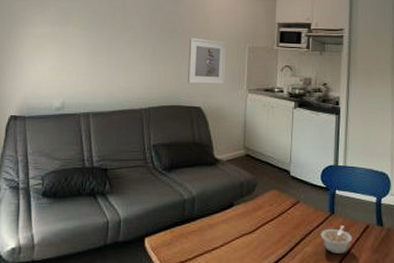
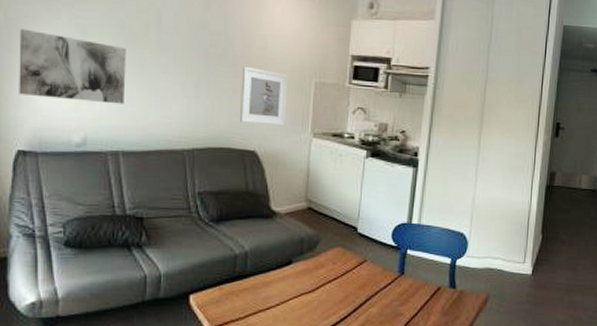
wall art: none [14,19,98,74] -> present [19,28,126,104]
legume: present [320,225,353,254] -> none [387,287,422,315]

